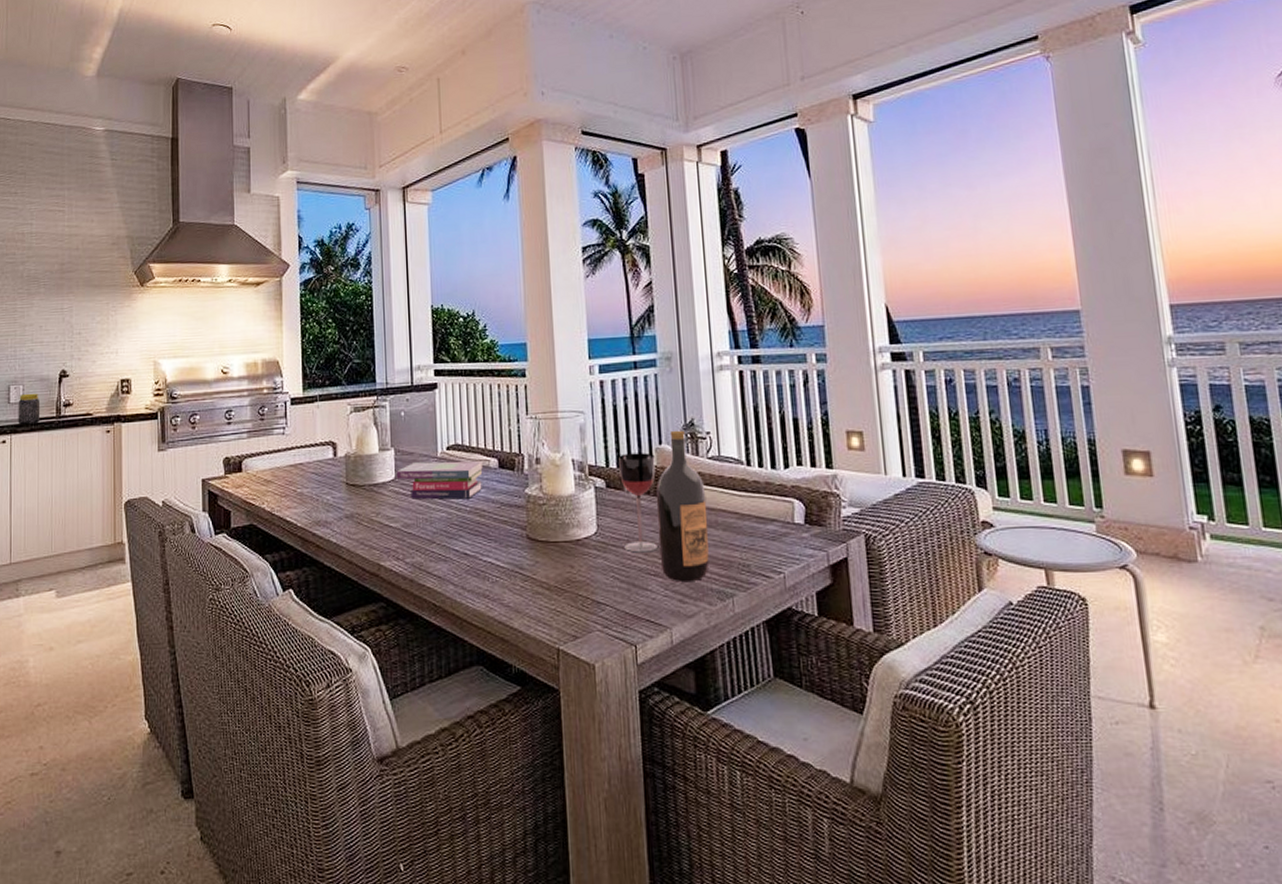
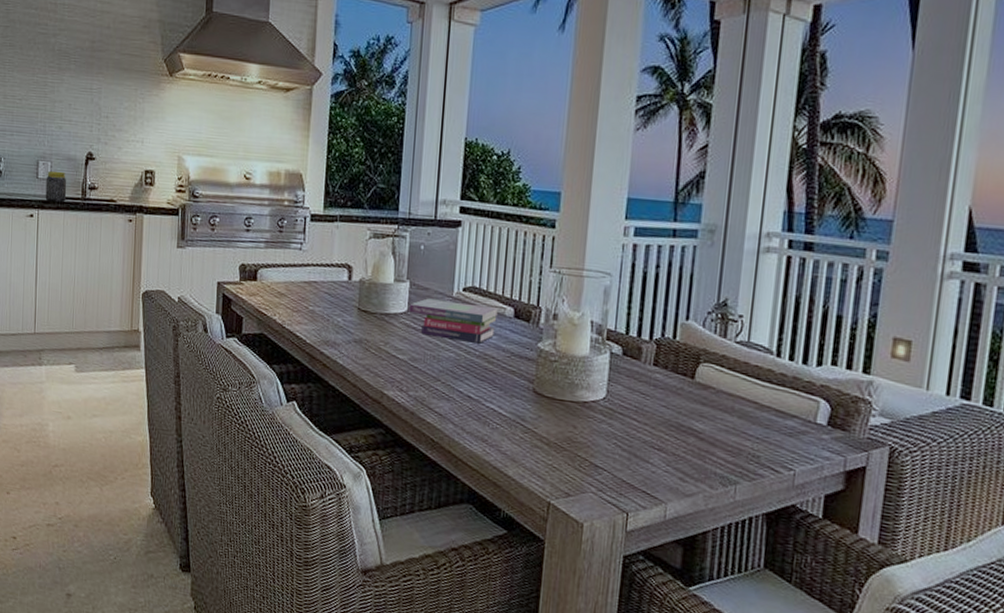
wineglass: present [618,453,659,553] -> none [631,323,679,427]
wine bottle: present [656,430,709,581] -> none [666,307,728,463]

